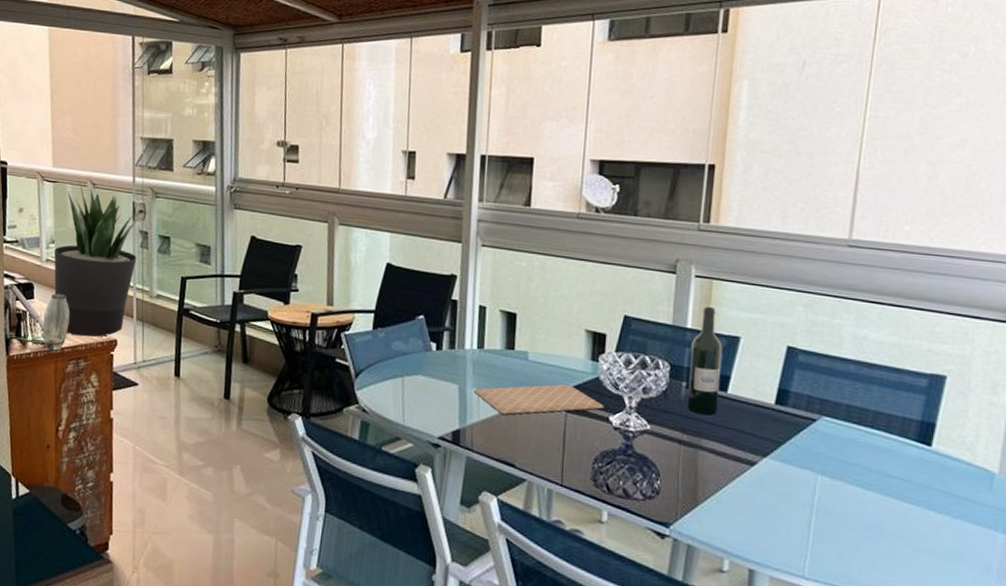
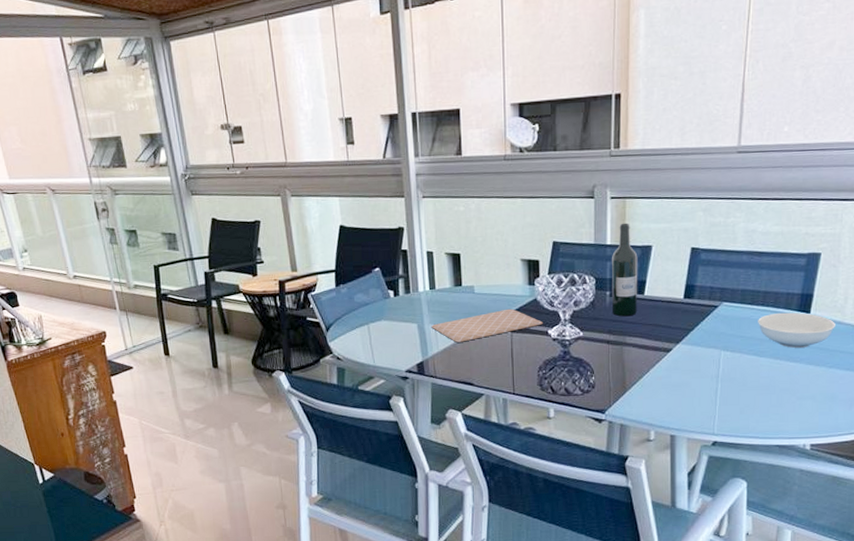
vase: present [42,293,70,351] -> none [32,298,58,350]
planter: present [54,180,139,337] -> none [28,188,109,333]
bowl: none [865,439,963,488] -> present [758,312,835,348]

